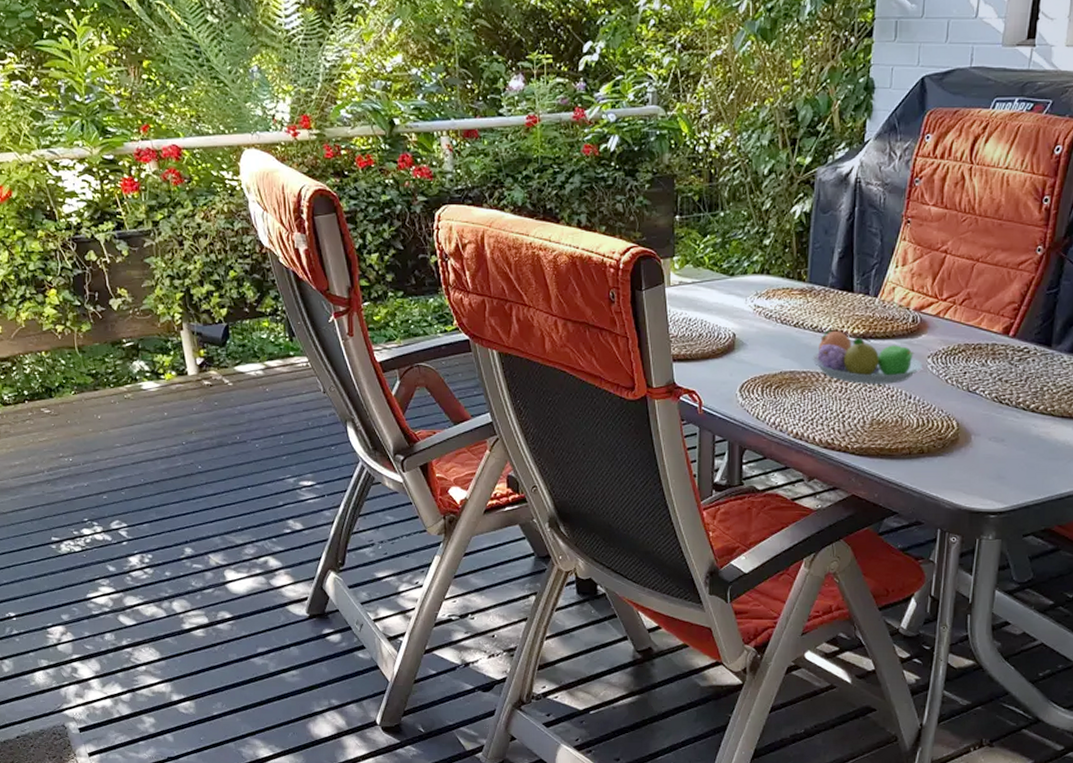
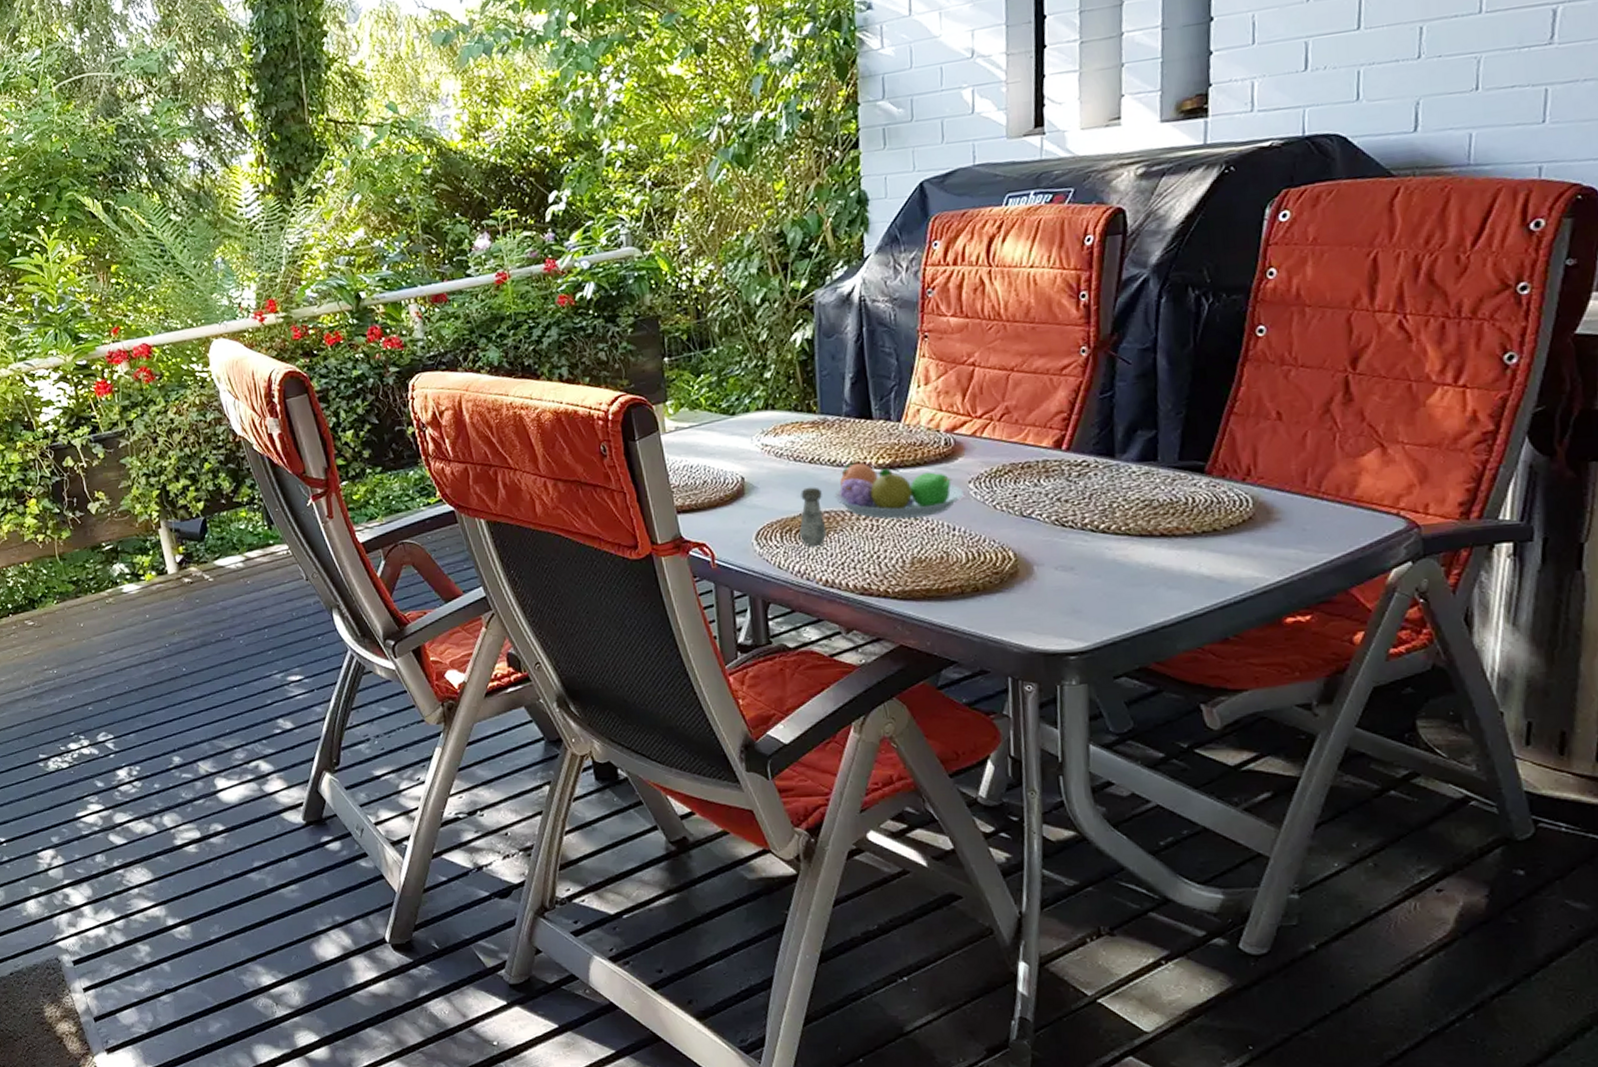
salt shaker: none [777,348,802,403] -> present [798,487,827,547]

